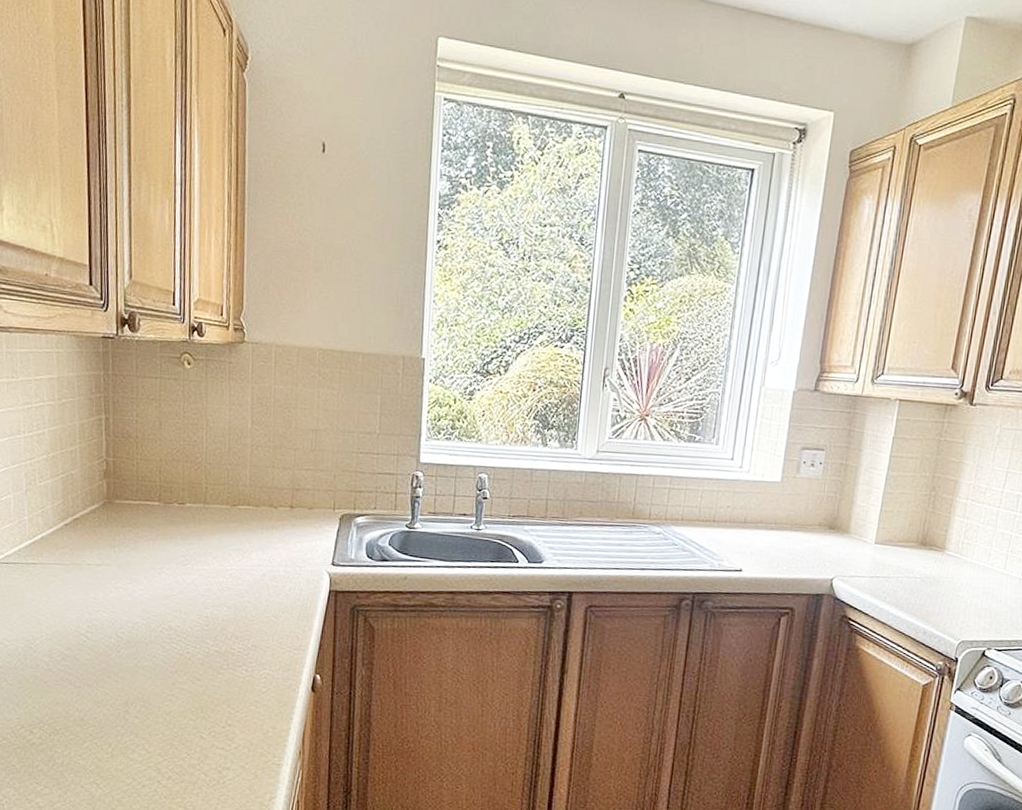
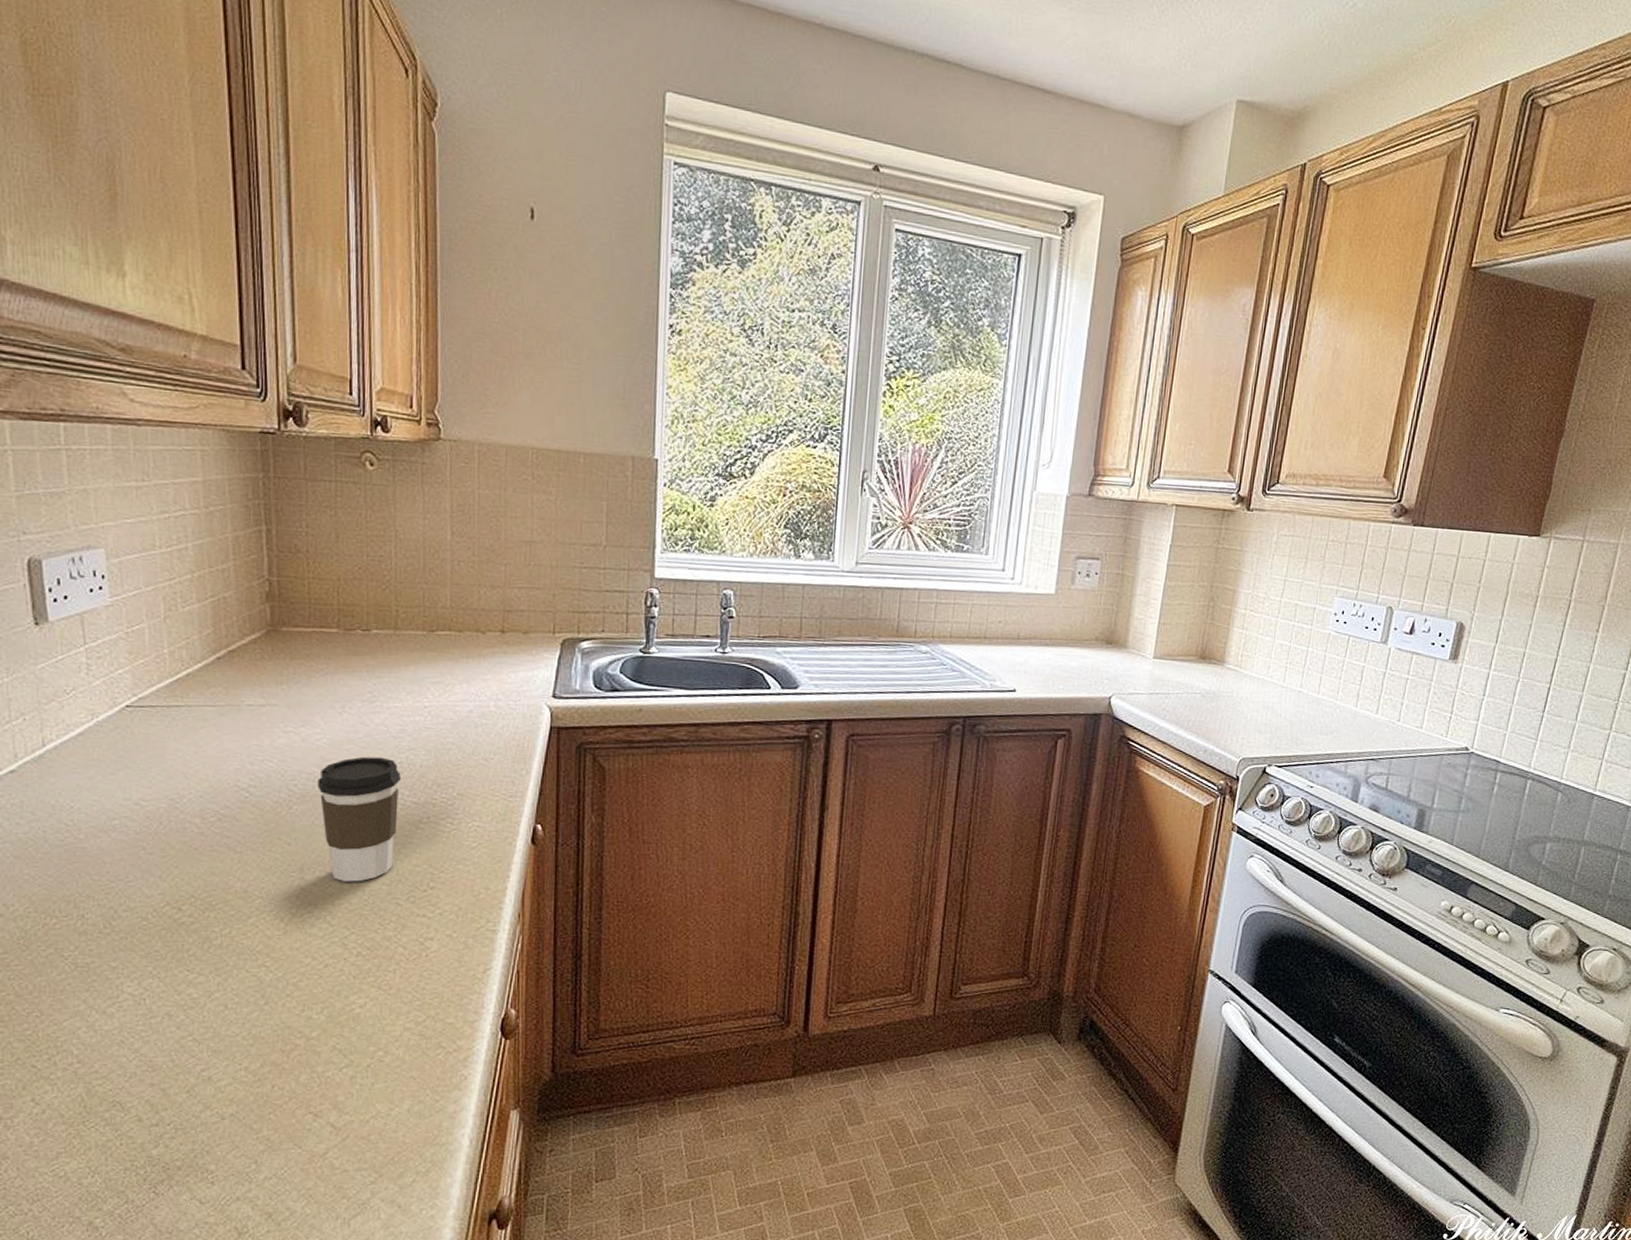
coffee cup: none [140,610,206,717] -> present [317,756,401,882]

